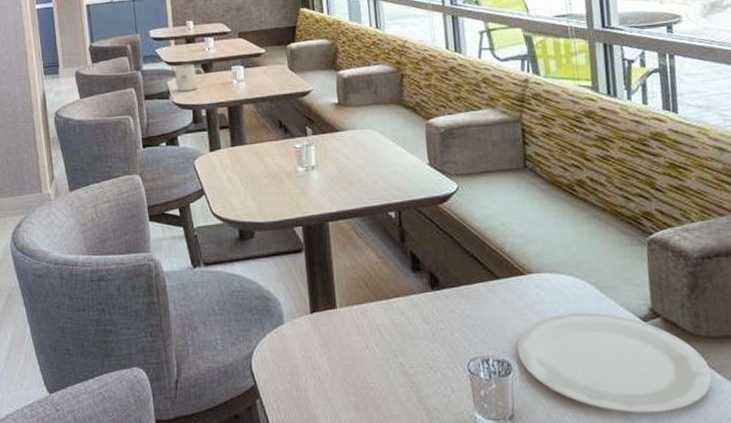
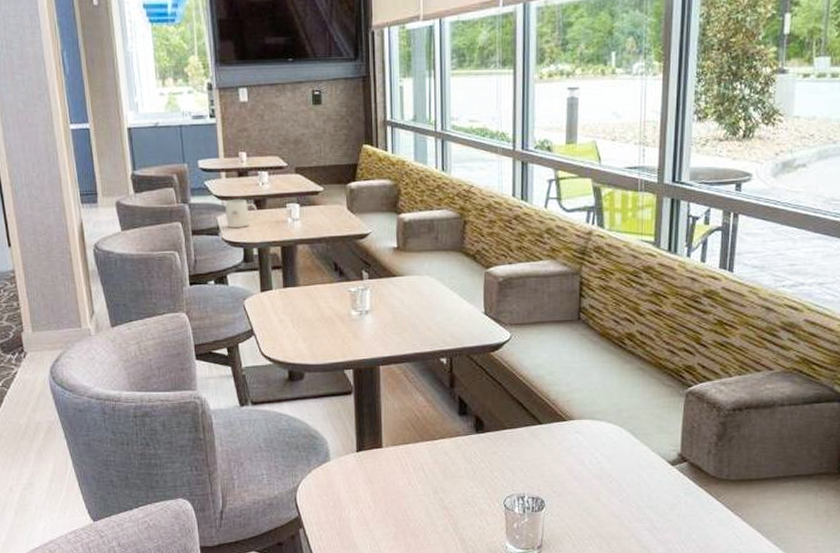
plate: present [517,312,712,415] -> none [552,456,725,546]

